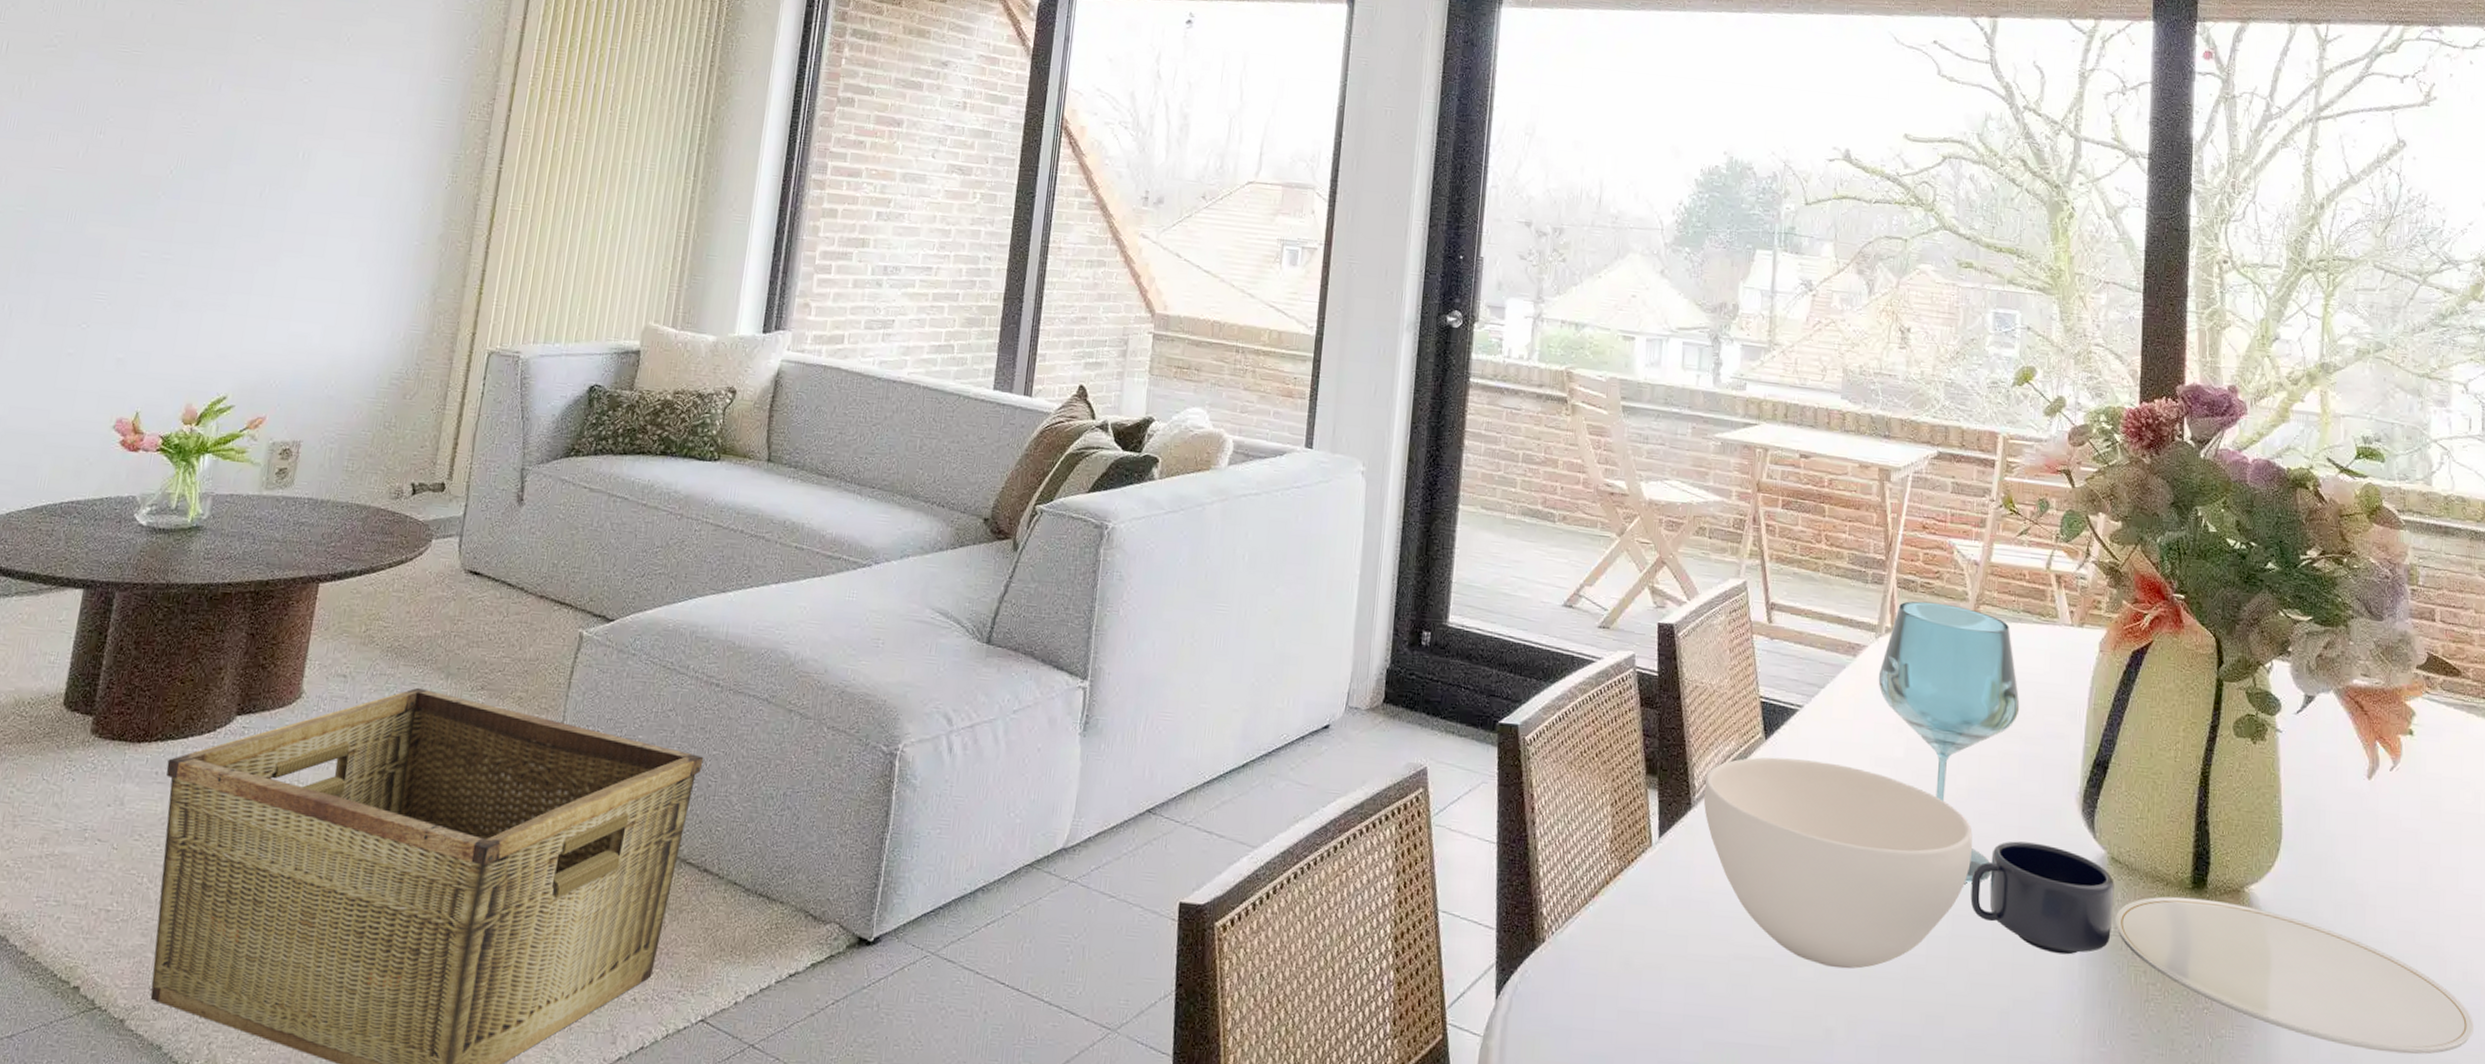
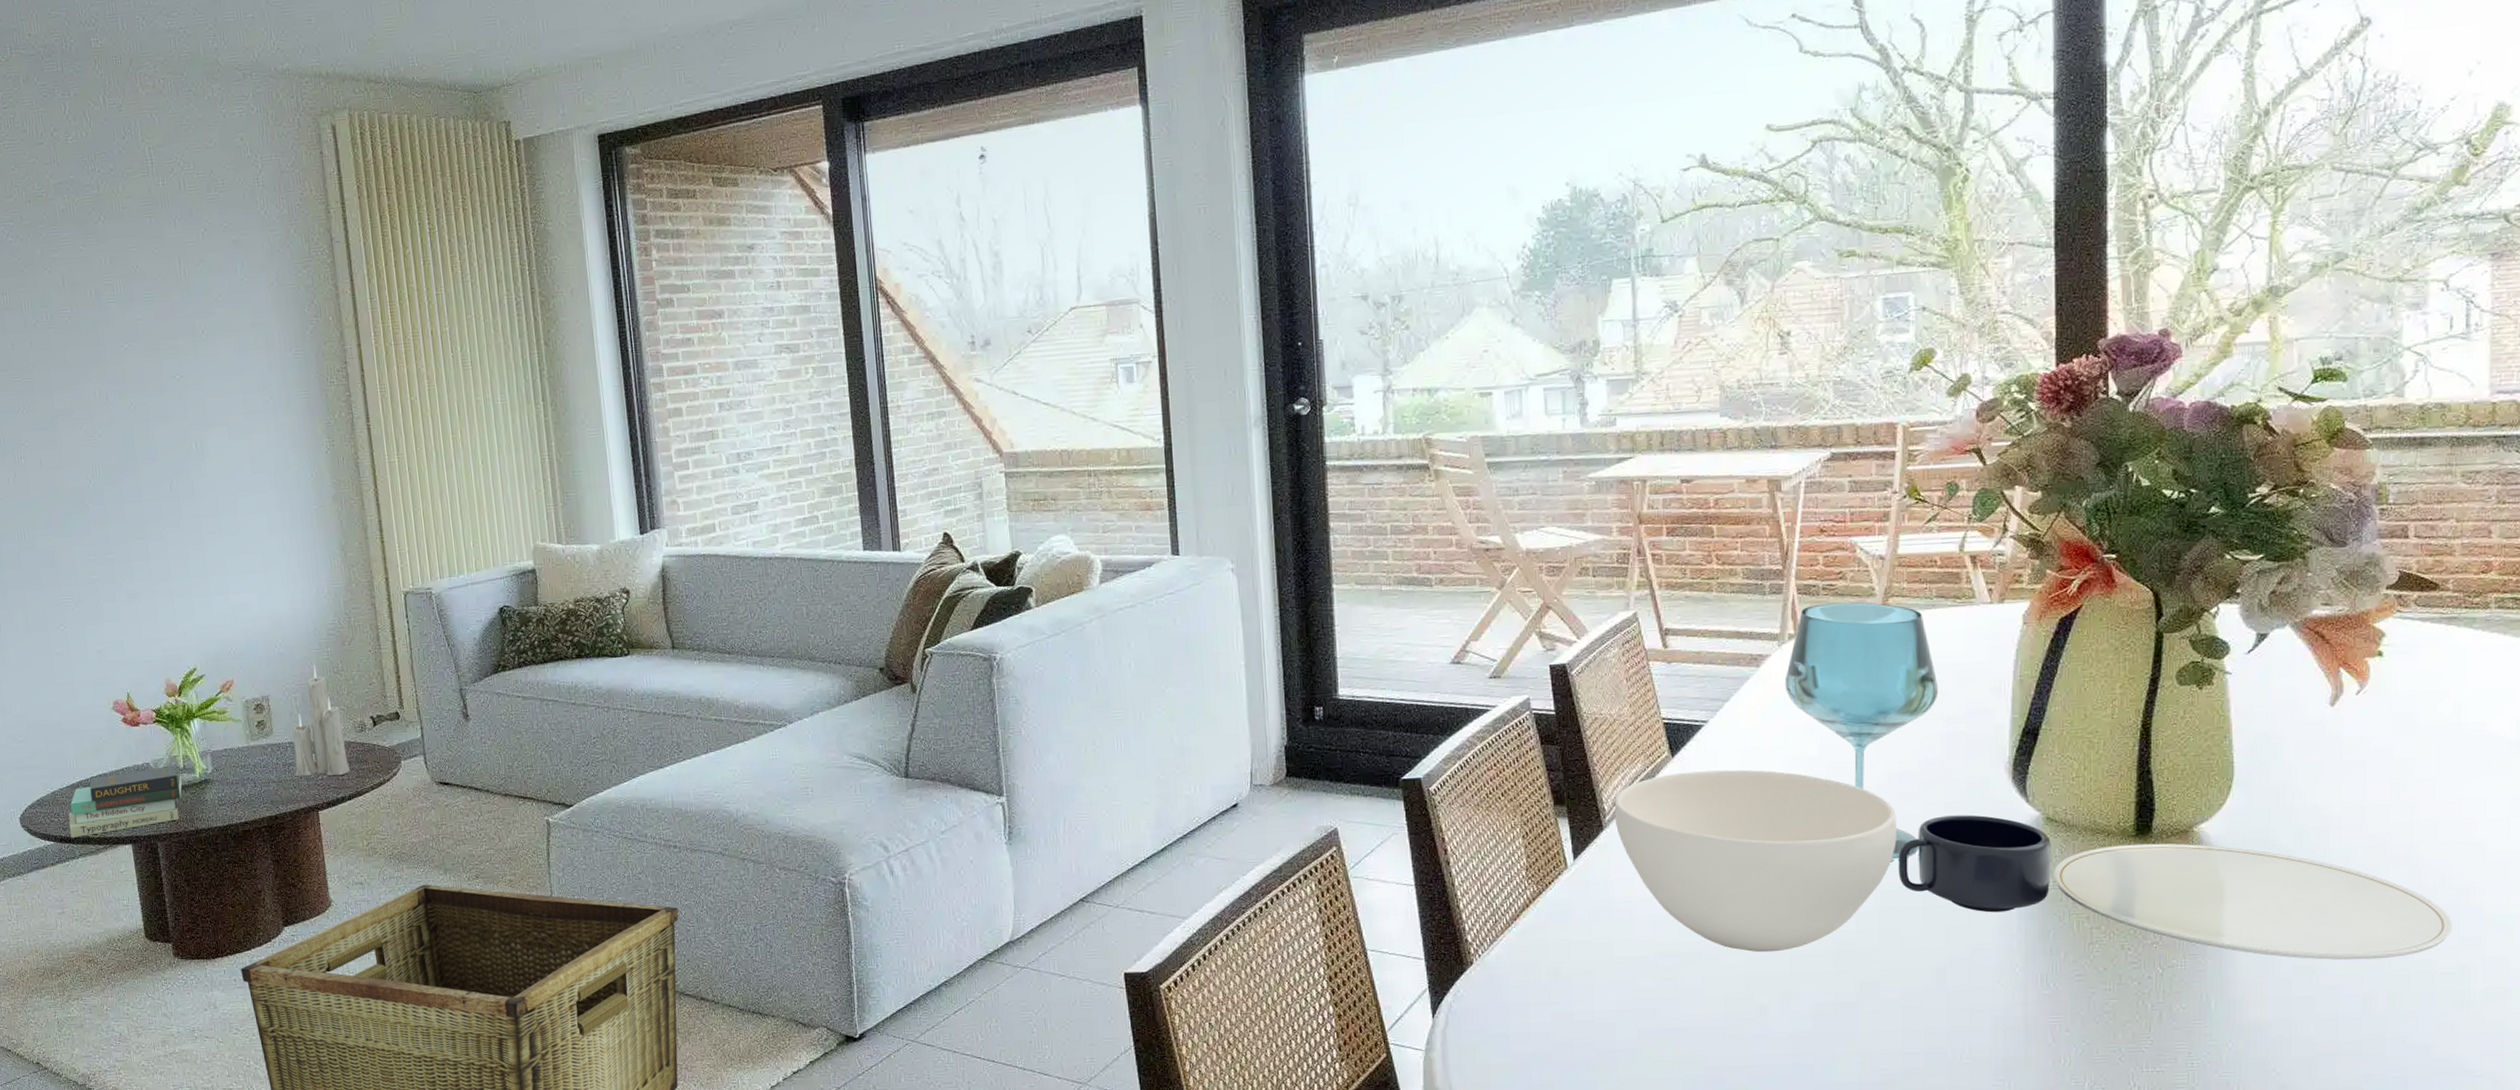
books: none [11,503,169,572] -> present [68,765,182,839]
candle: none [305,415,379,546] -> present [292,665,350,777]

